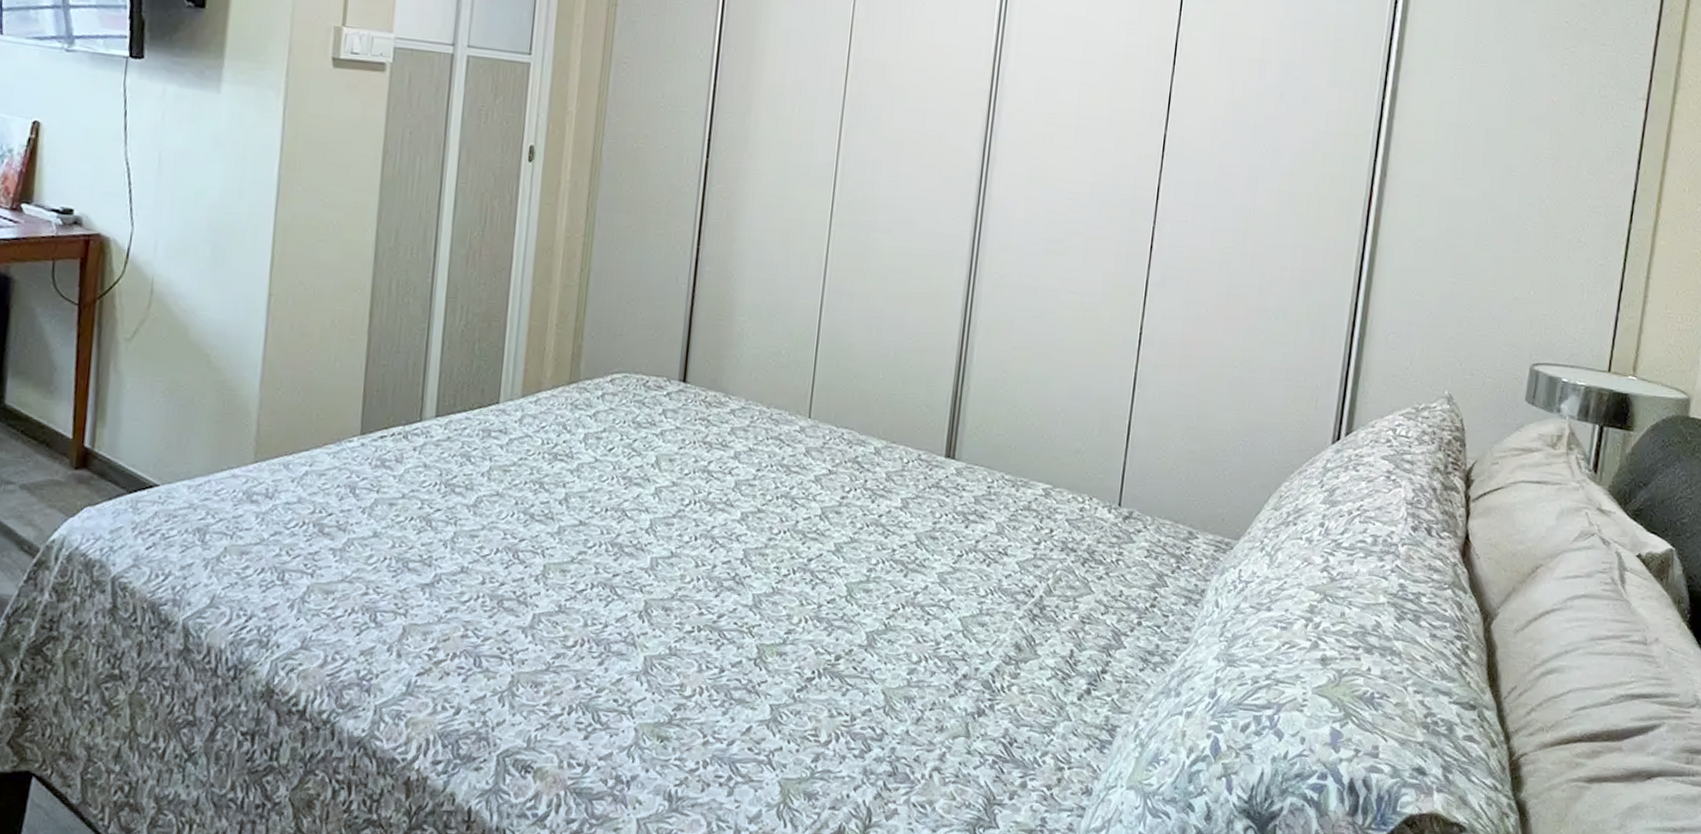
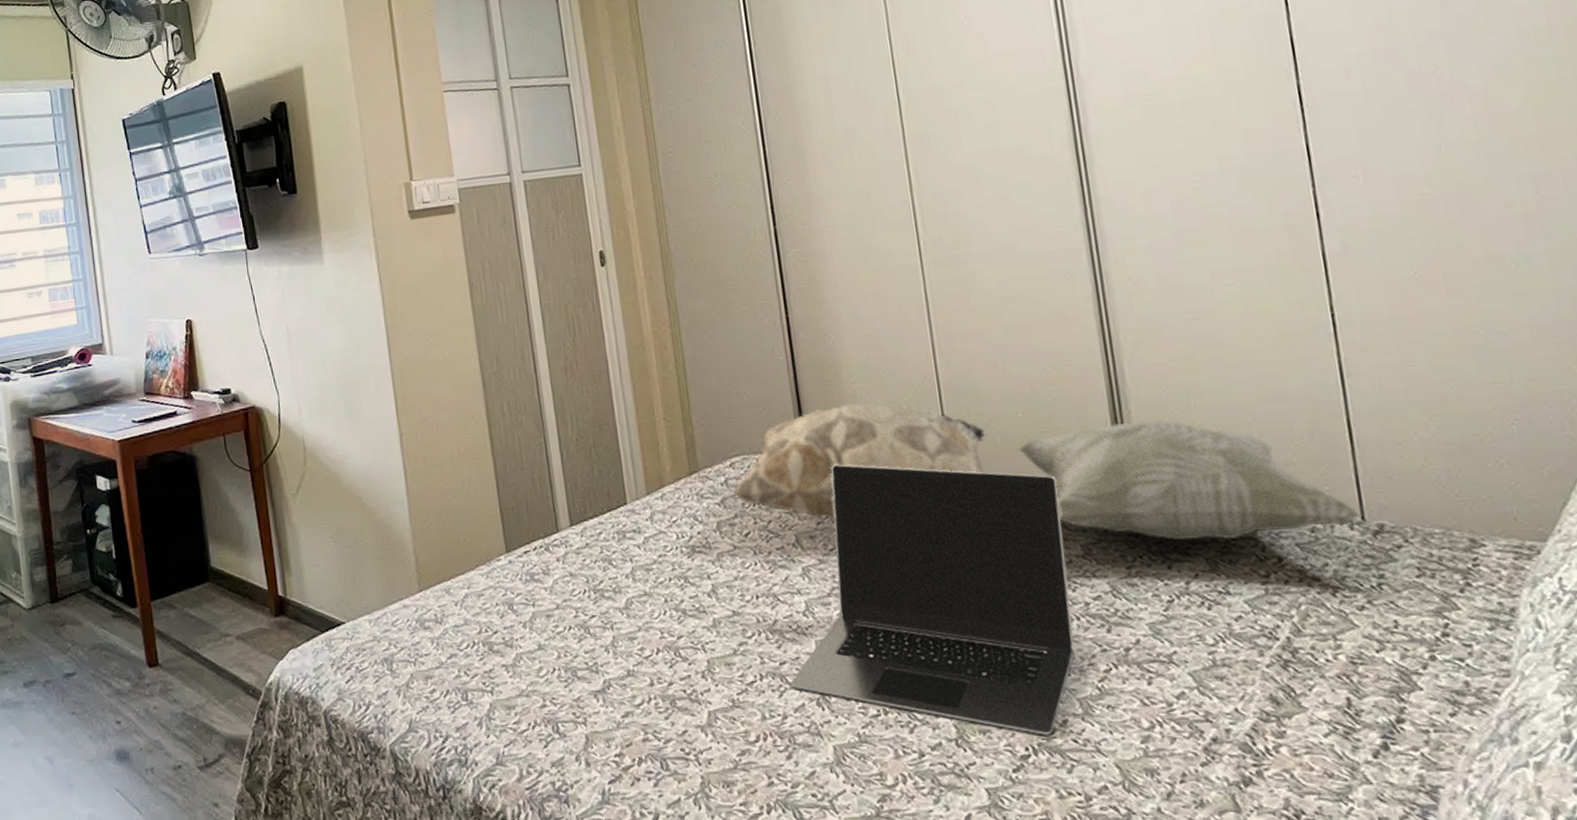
decorative pillow: none [607,340,847,446] -> present [733,401,985,520]
laptop: none [618,395,896,662] -> present [790,463,1075,735]
decorative pillow: none [871,397,1118,510] -> present [1018,419,1360,541]

